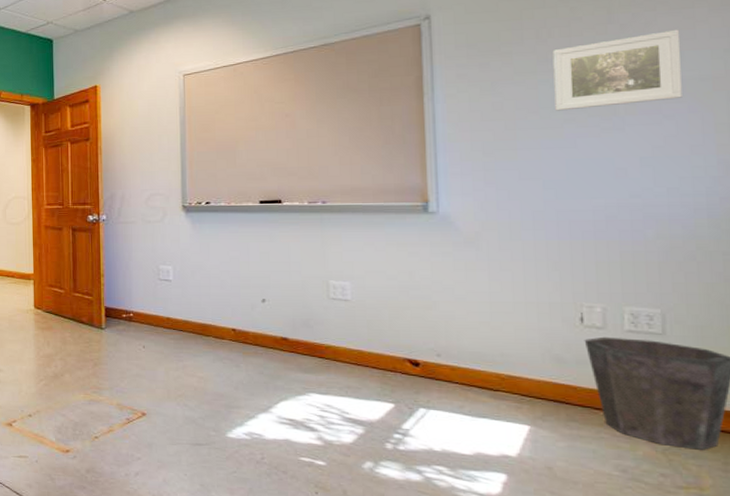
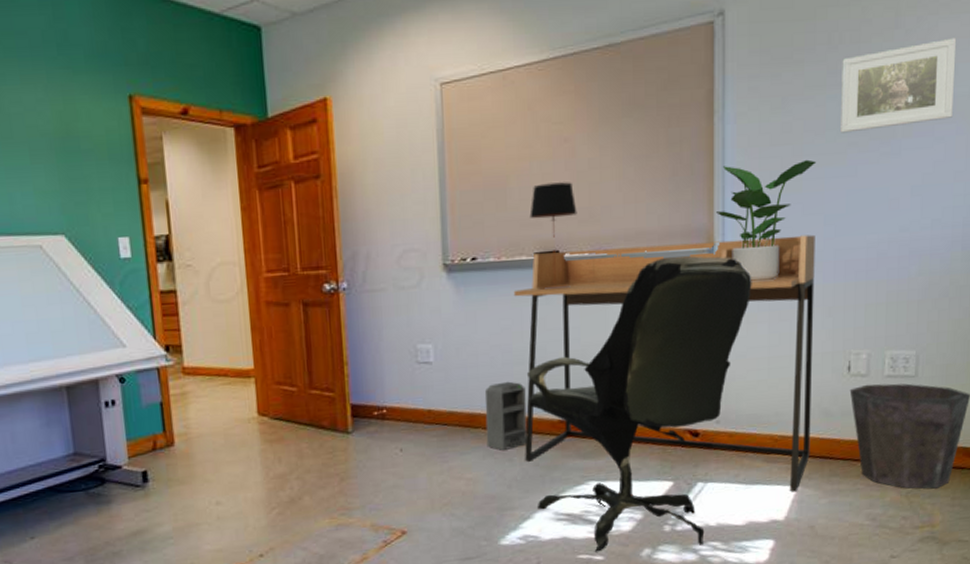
speaker: none [215,301,253,357] -> present [484,381,527,450]
desk: none [241,196,543,431] -> present [513,234,815,492]
office chair: none [252,210,469,467] -> present [526,256,752,552]
table lamp: none [255,147,298,230] -> present [529,182,577,290]
potted plant: none [428,133,531,235] -> present [715,159,817,282]

